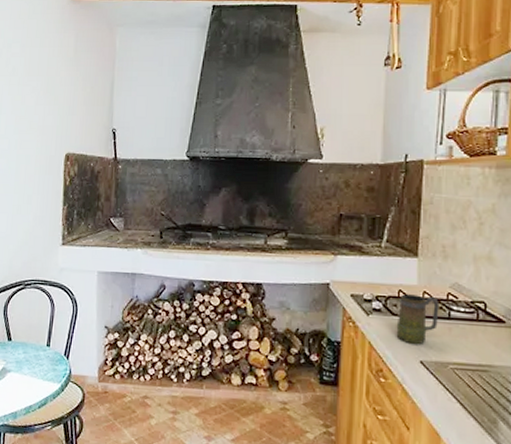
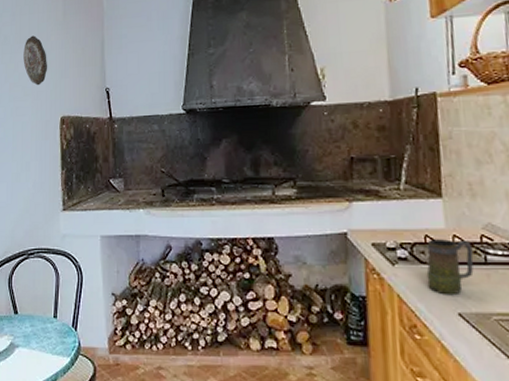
decorative plate: none [31,69,56,120] -> present [23,35,48,86]

